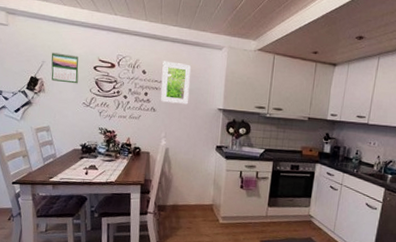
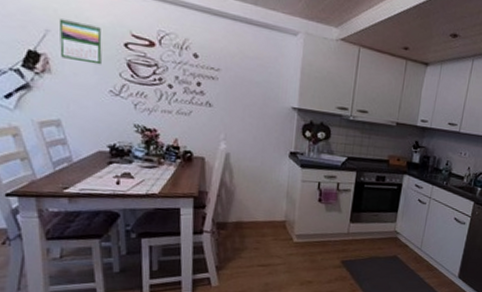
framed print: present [160,61,191,105] -> none [218,43,258,101]

